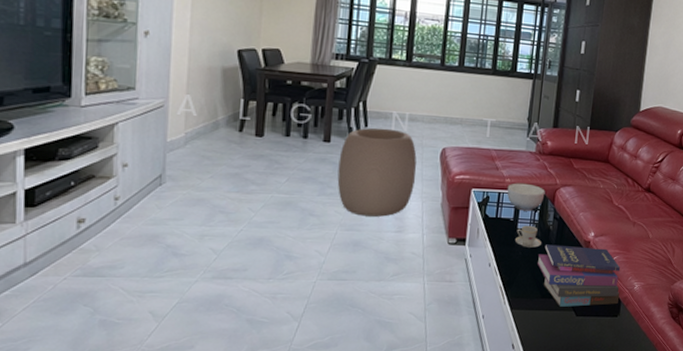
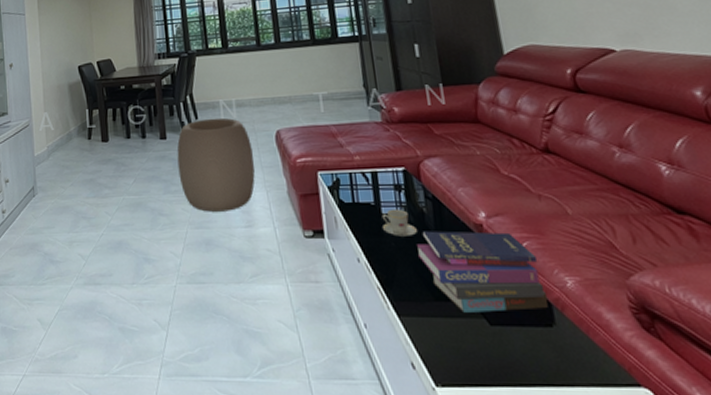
bowl: present [507,183,545,211] -> none [358,159,407,192]

